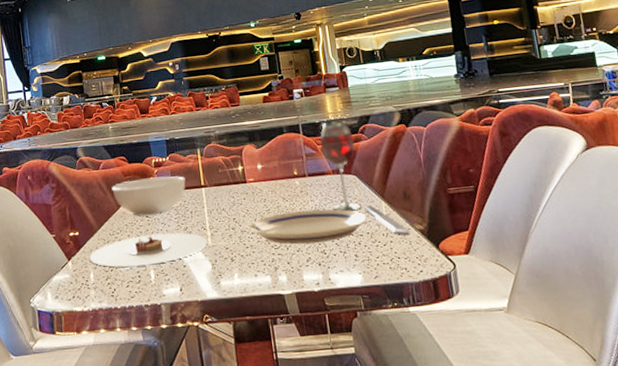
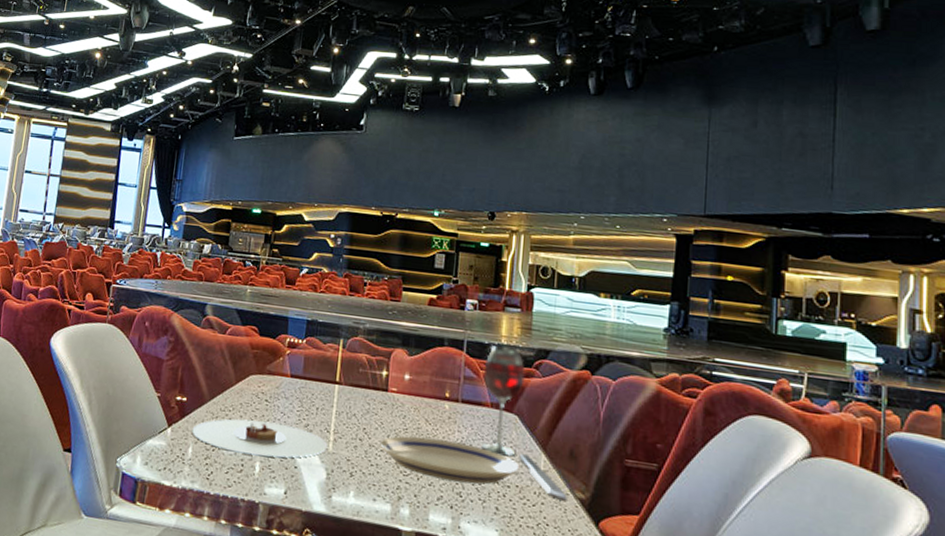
bowl: present [111,176,186,216] -> none [234,354,319,401]

